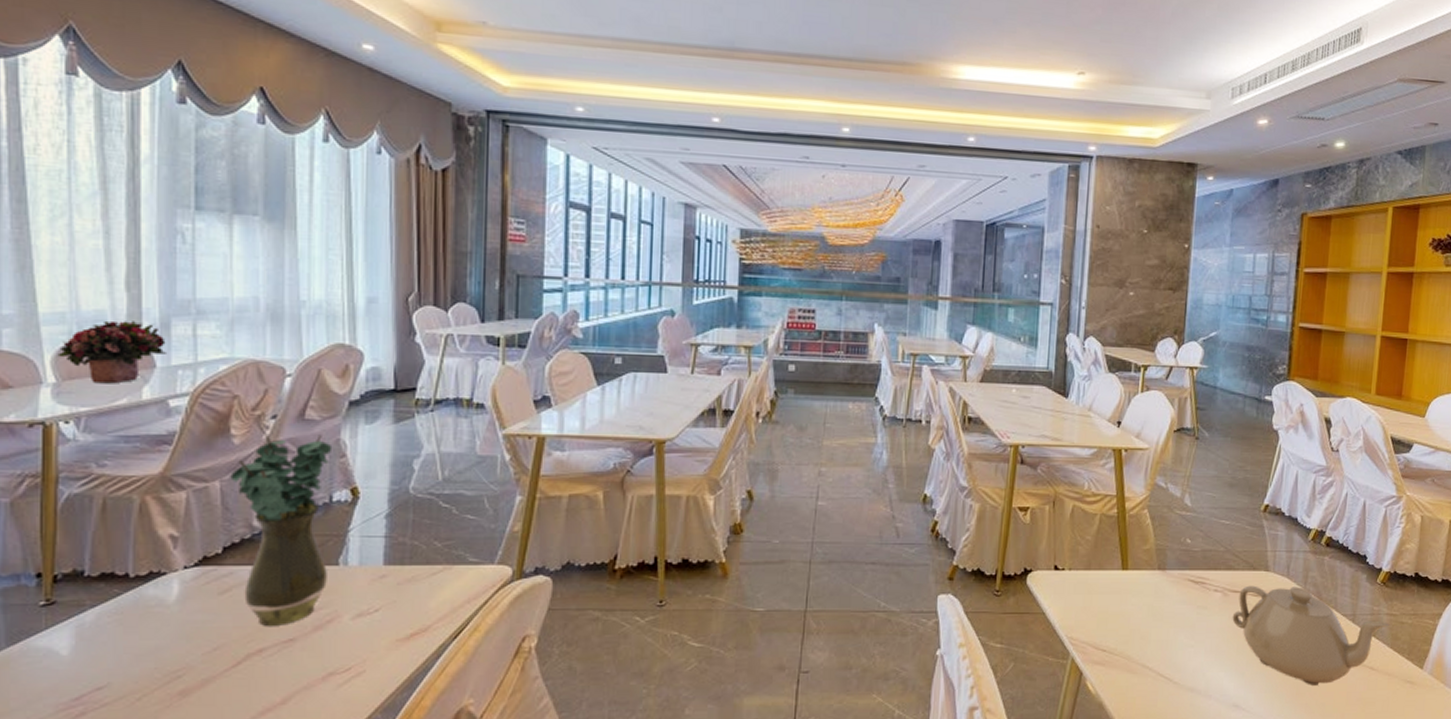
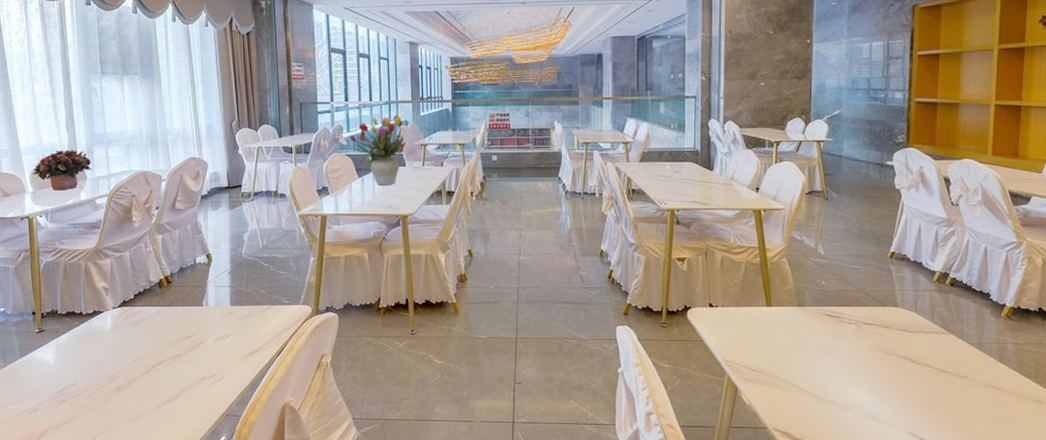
vase: present [230,433,333,626] -> none [134,219,197,346]
flower arrangement: none [586,300,669,398] -> present [349,114,406,186]
teapot: present [1232,585,1390,685] -> none [866,319,1016,402]

